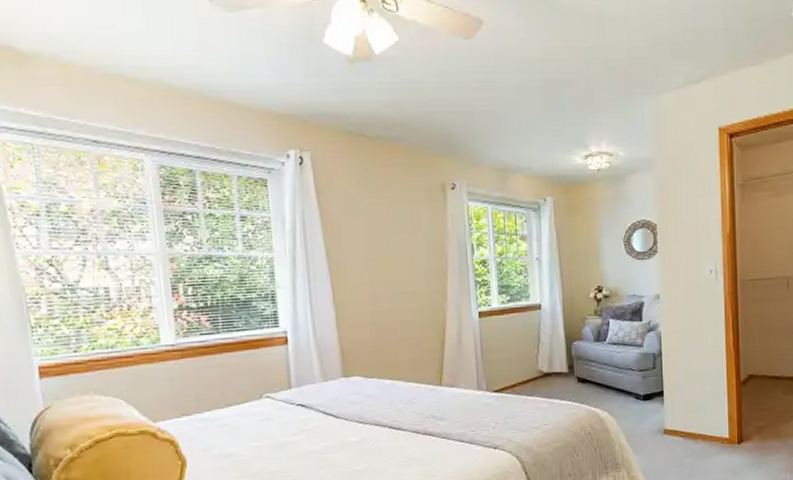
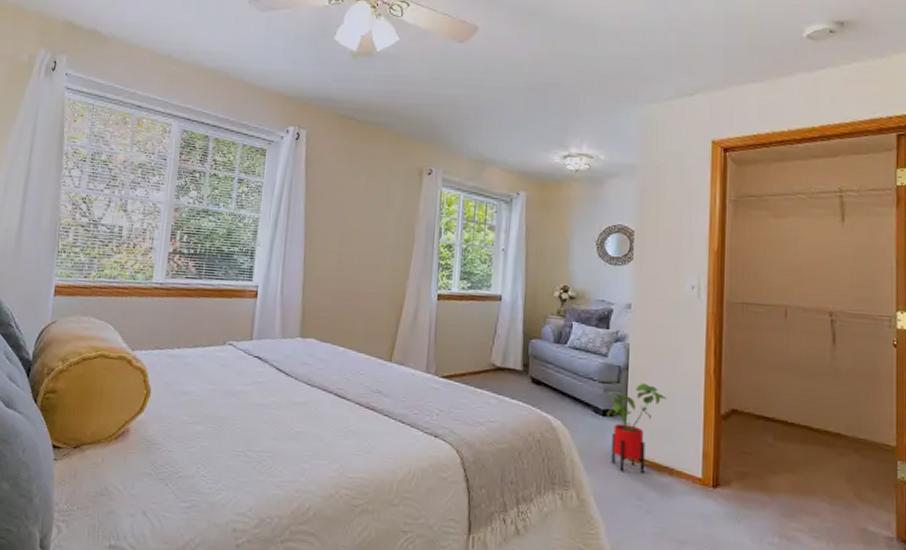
house plant: none [646,364,696,446] -> present [606,382,667,473]

